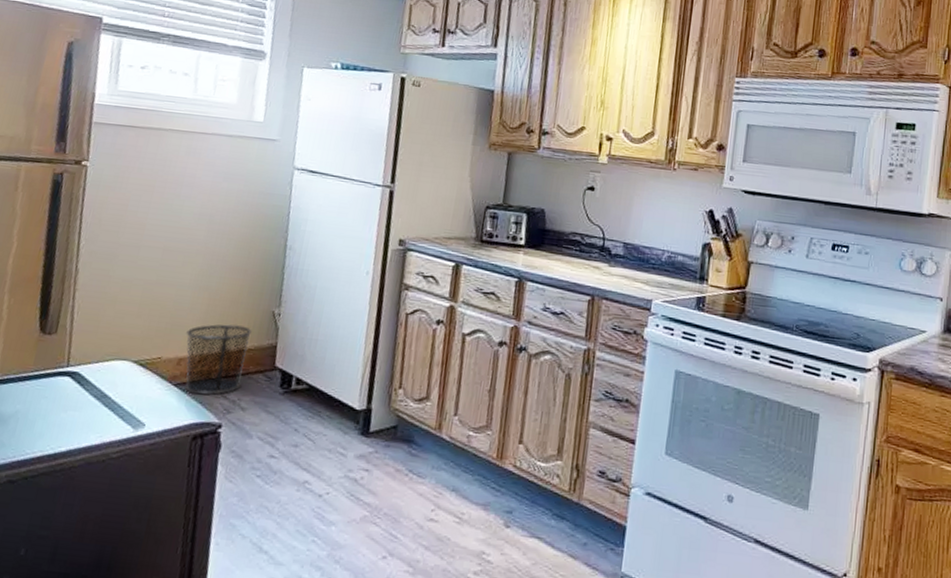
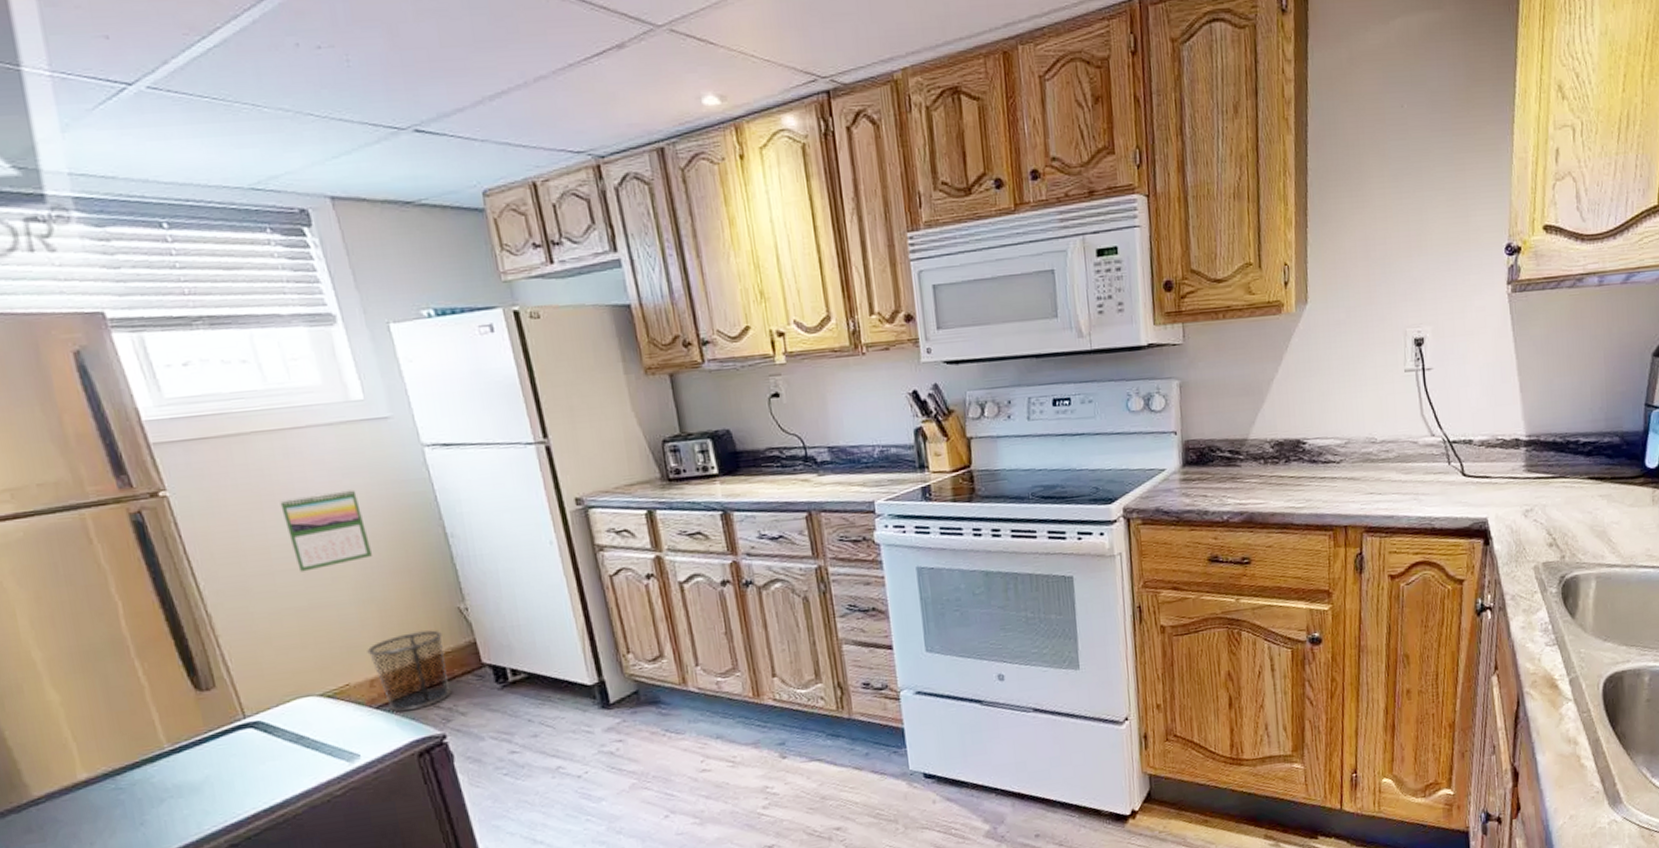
calendar: none [160,188,229,252] -> present [280,489,372,572]

